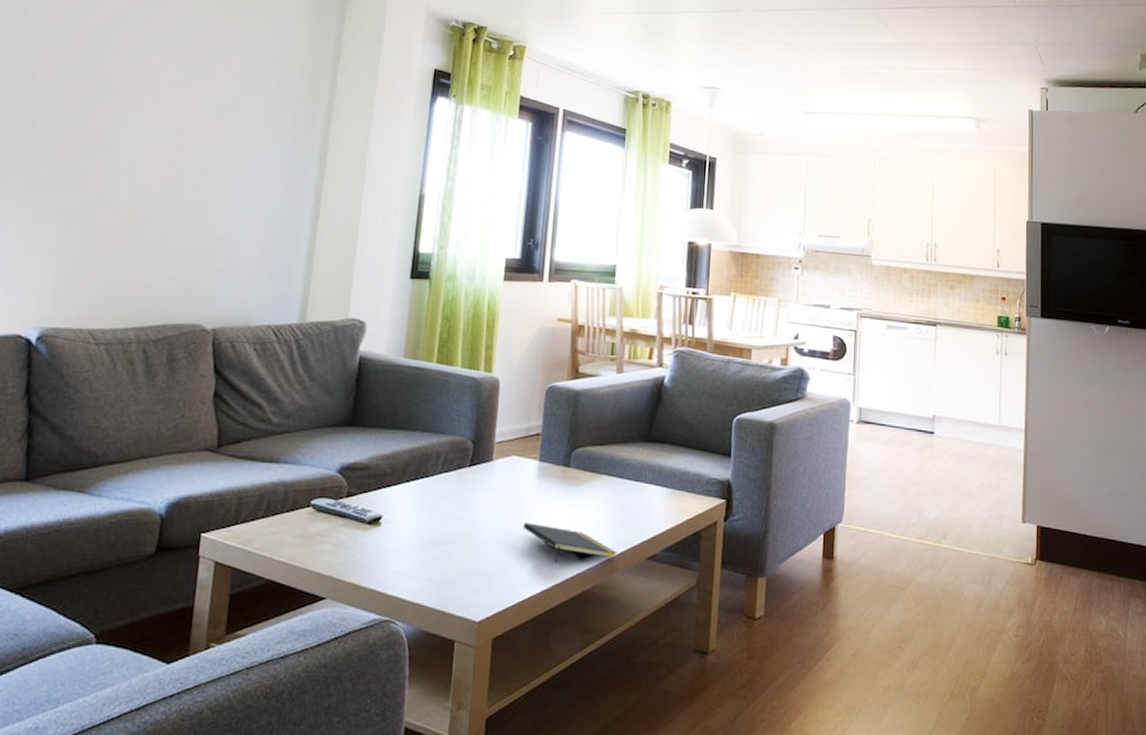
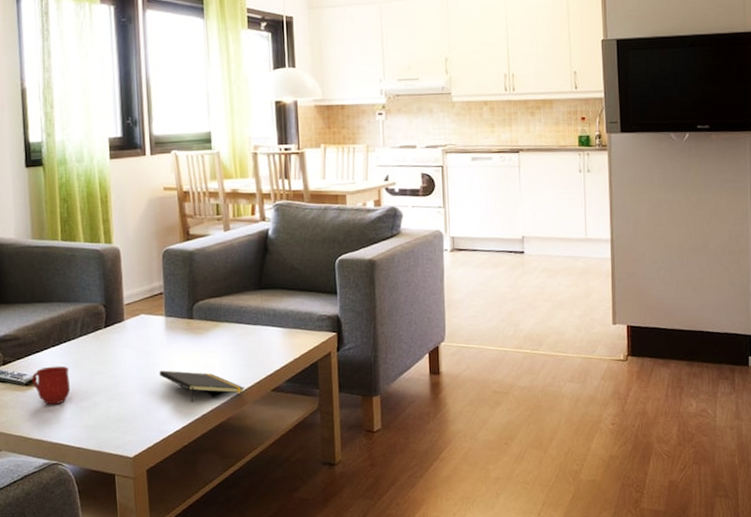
mug: none [377,504,421,550] -> present [32,366,71,405]

